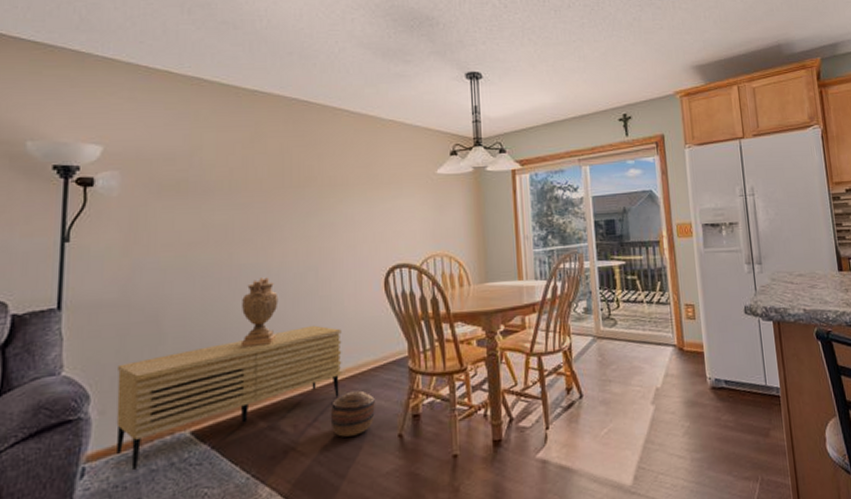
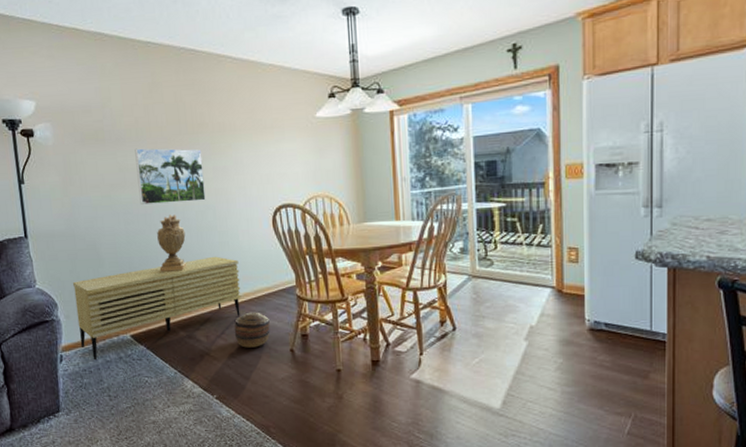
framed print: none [224,202,307,266] -> present [135,148,206,205]

